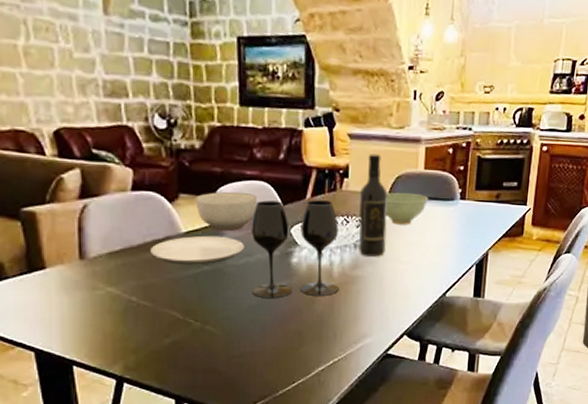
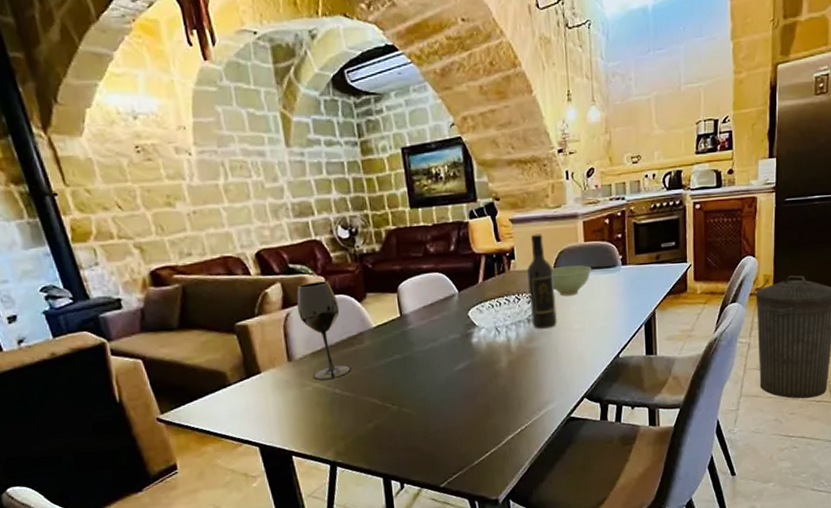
wineglass: none [96,173,152,285] -> present [296,281,351,380]
plate: present [151,235,244,265] -> none [347,326,428,357]
bowl: present [194,191,257,232] -> none [380,284,436,322]
wine glass: present [250,200,339,298] -> none [431,282,519,378]

